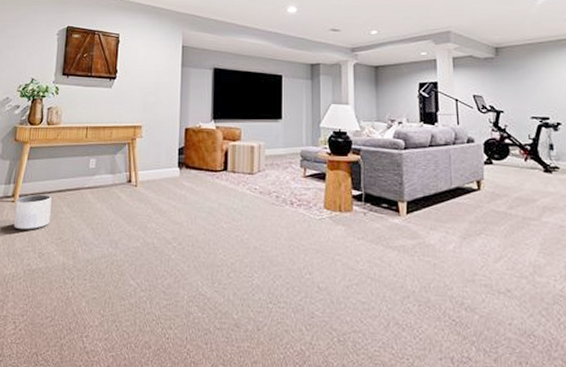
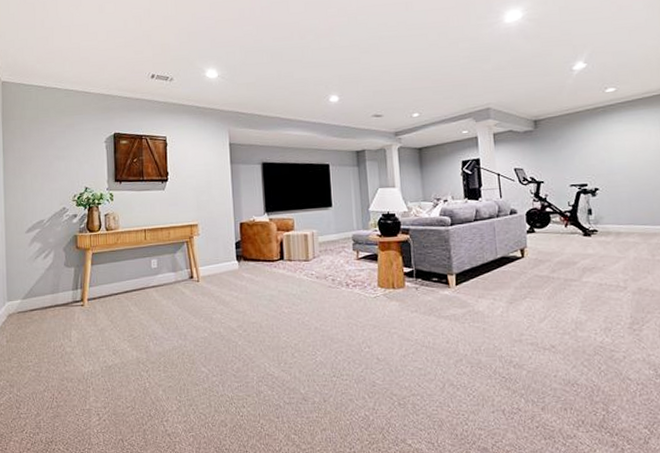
planter: present [13,194,52,230] -> none [85,296,120,331]

